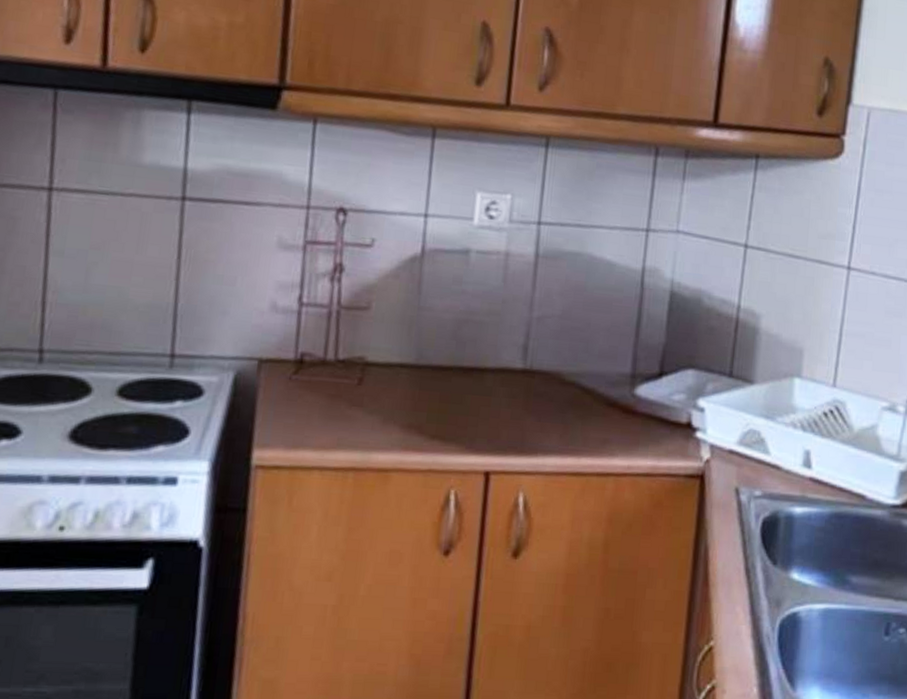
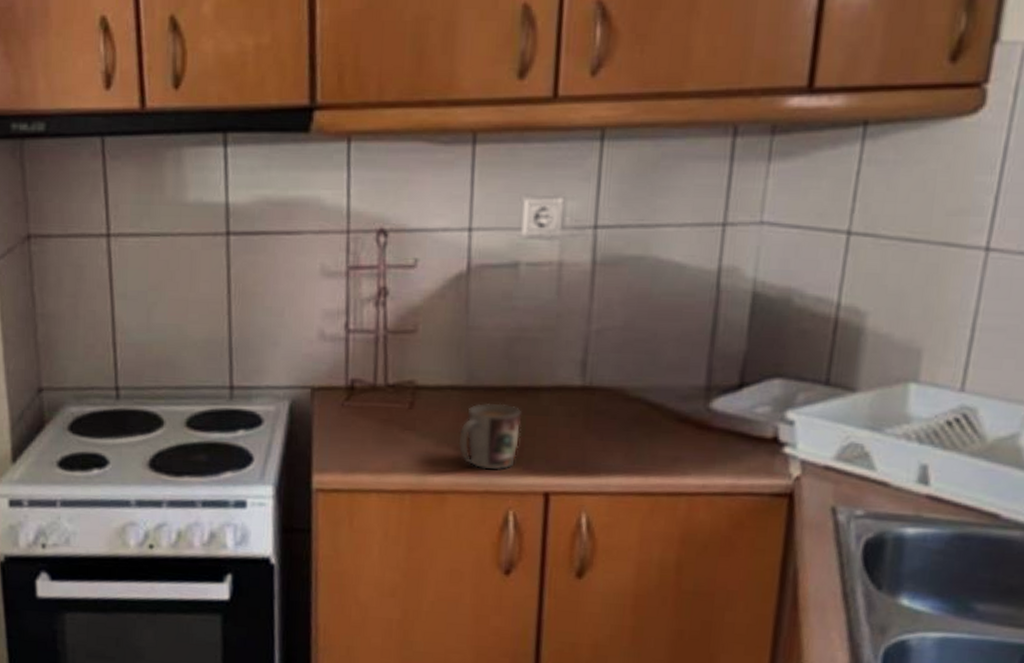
mug: none [404,381,466,449] -> present [458,402,521,470]

